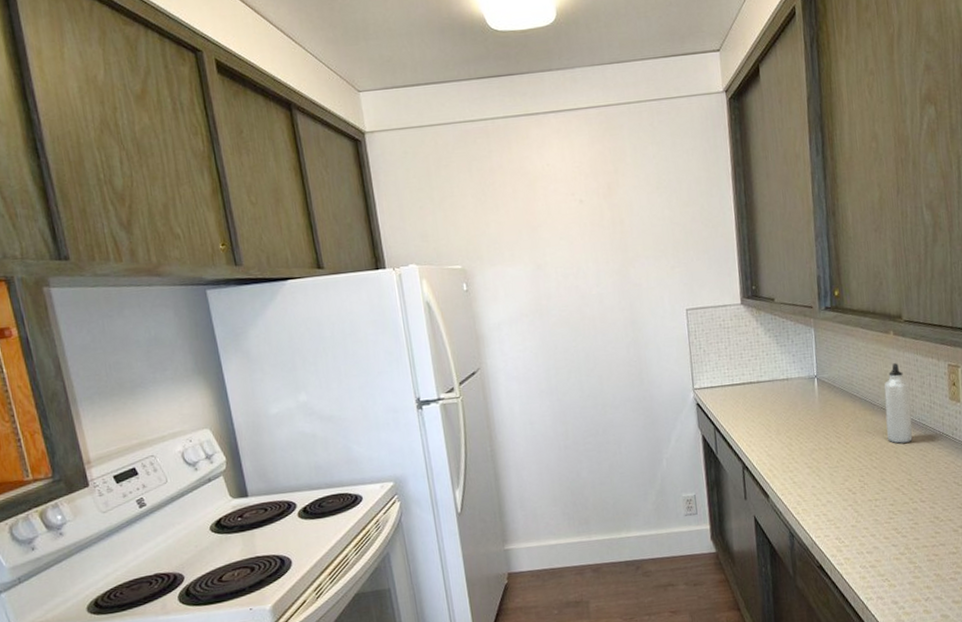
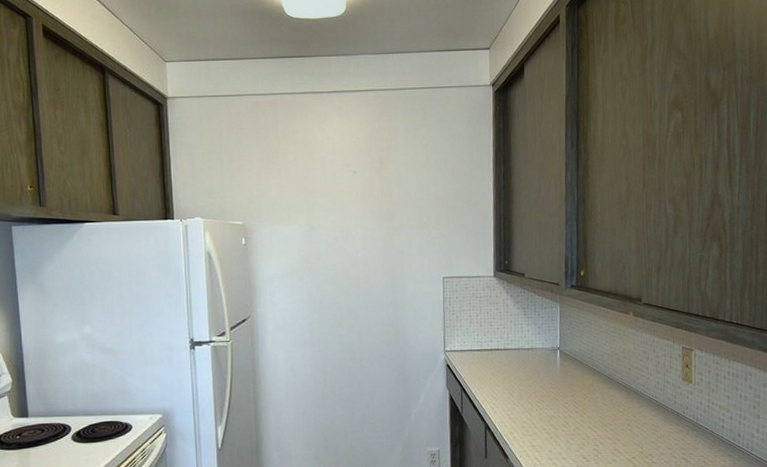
water bottle: present [884,363,913,444] -> none [621,342,646,417]

